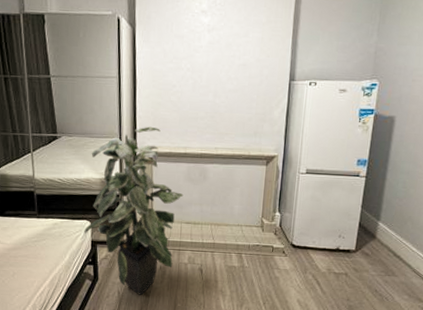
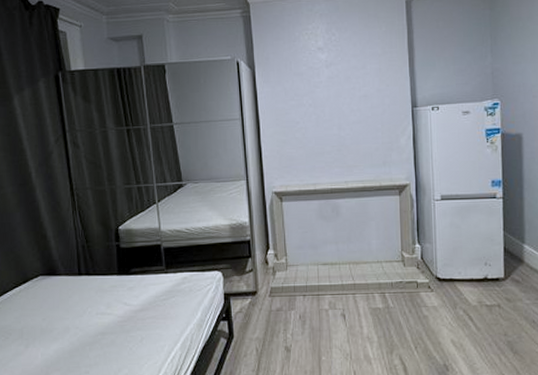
indoor plant: present [84,126,184,295] -> none [215,165,318,351]

